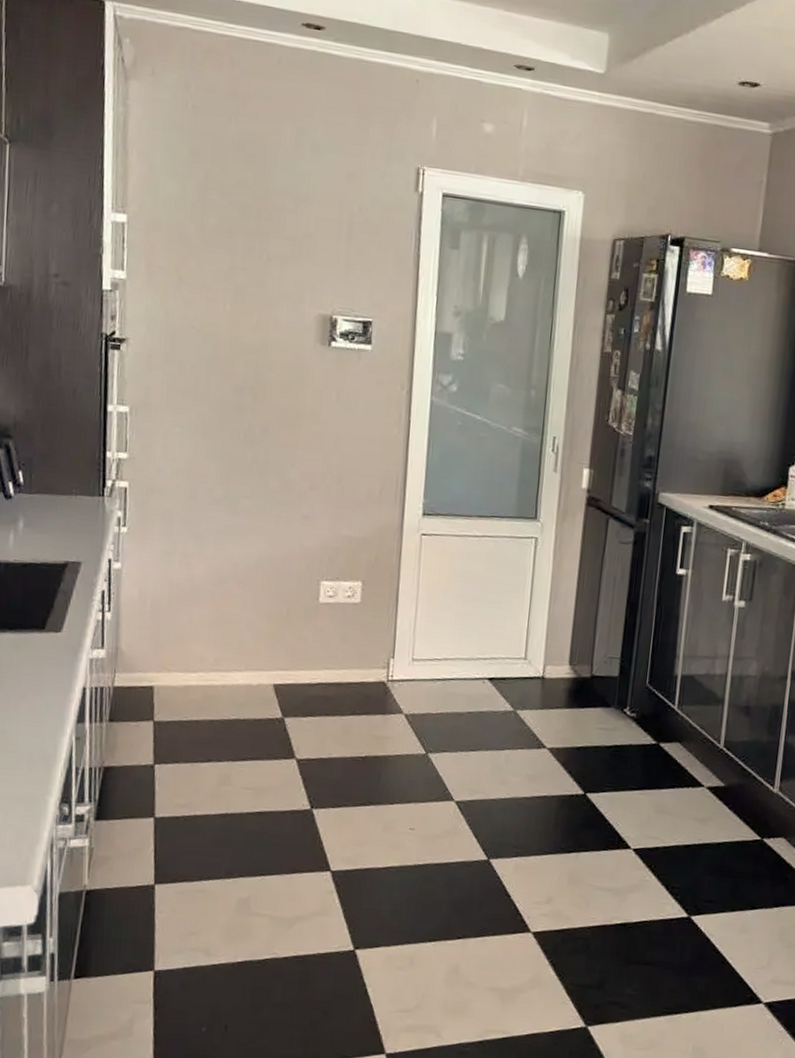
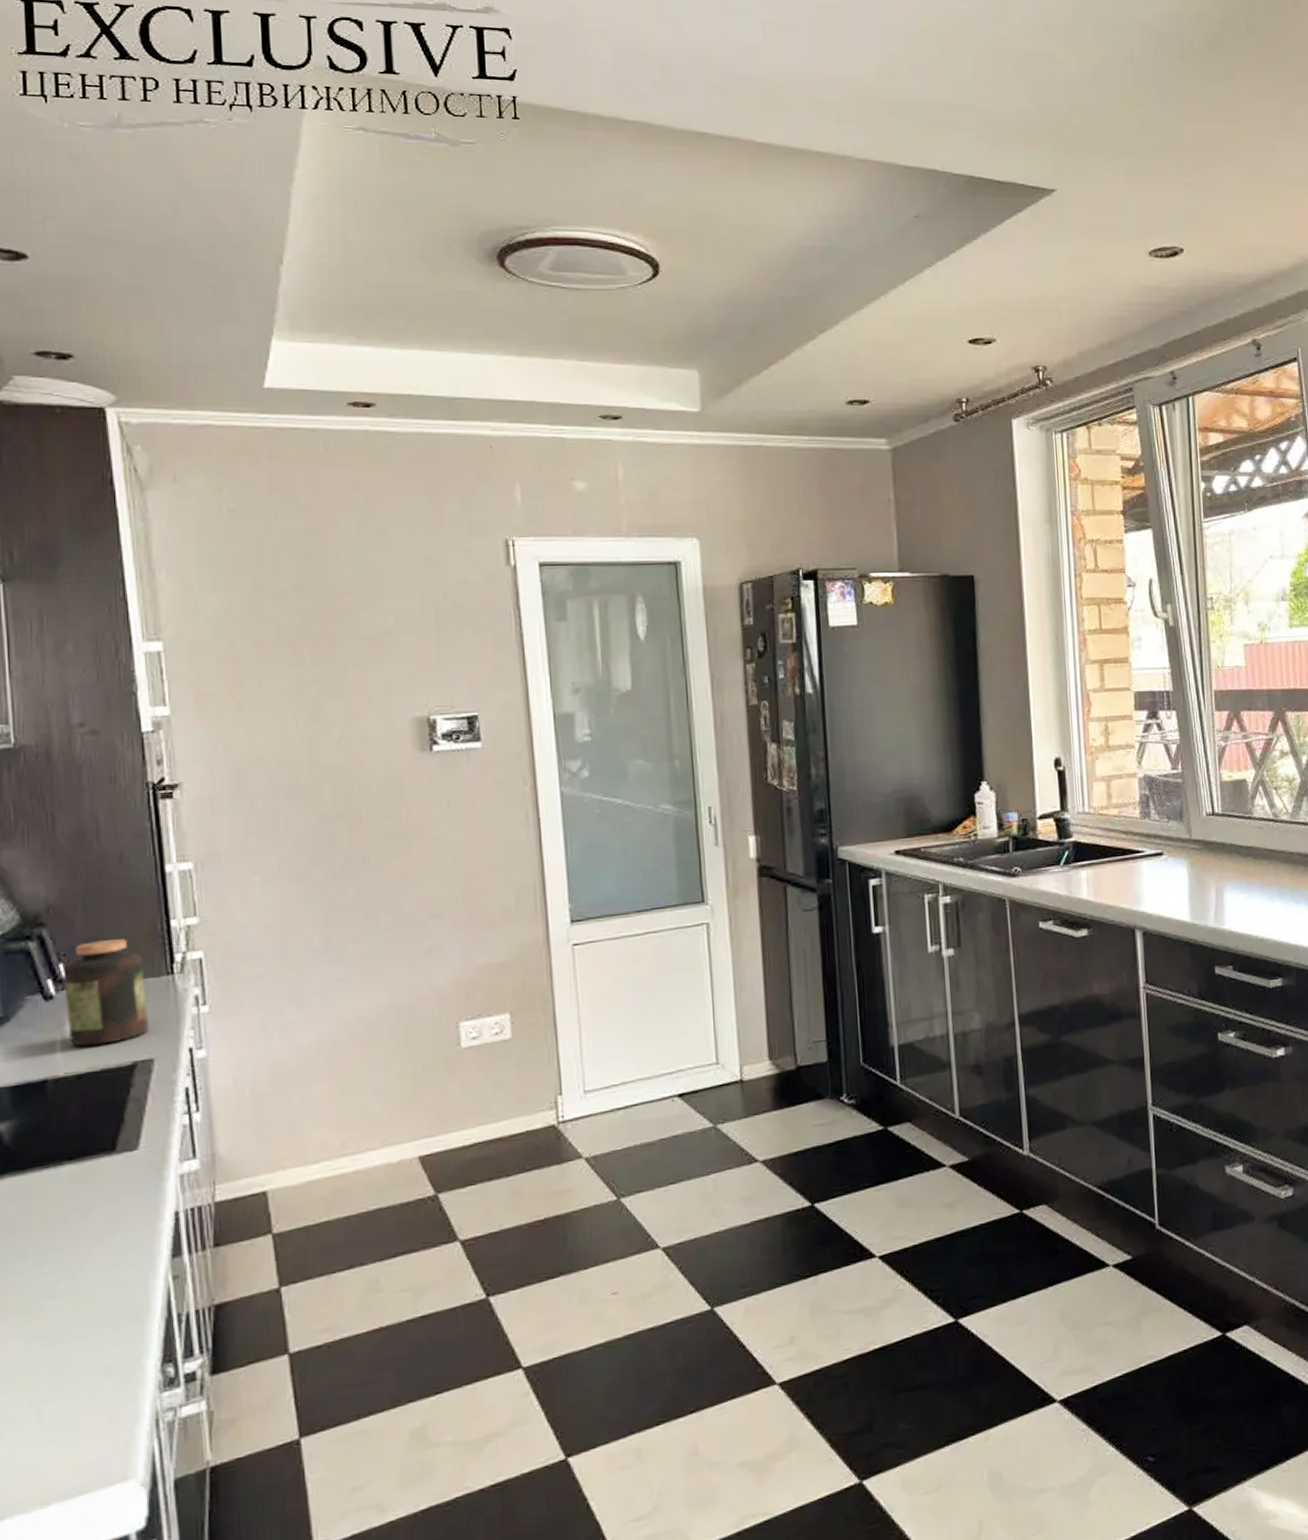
jar: none [20,457,82,543] -> present [63,939,149,1047]

